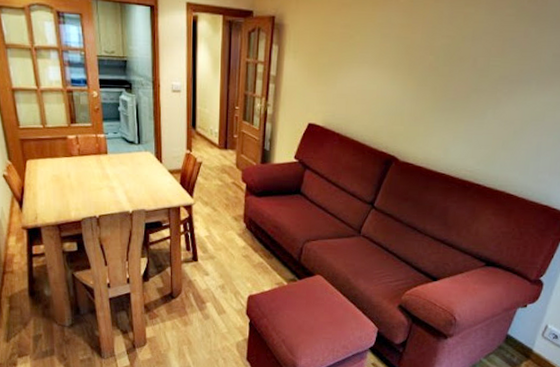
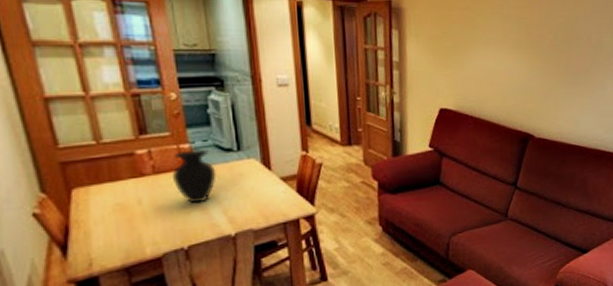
vase: none [92,139,122,184] -> present [173,149,217,205]

